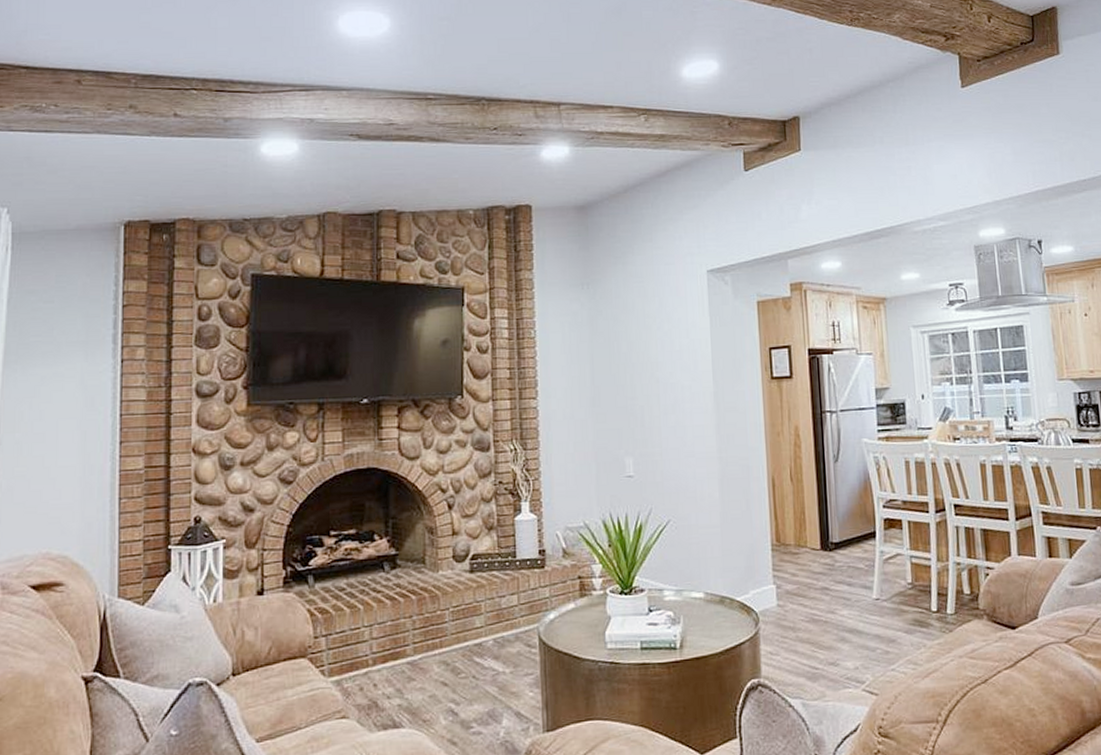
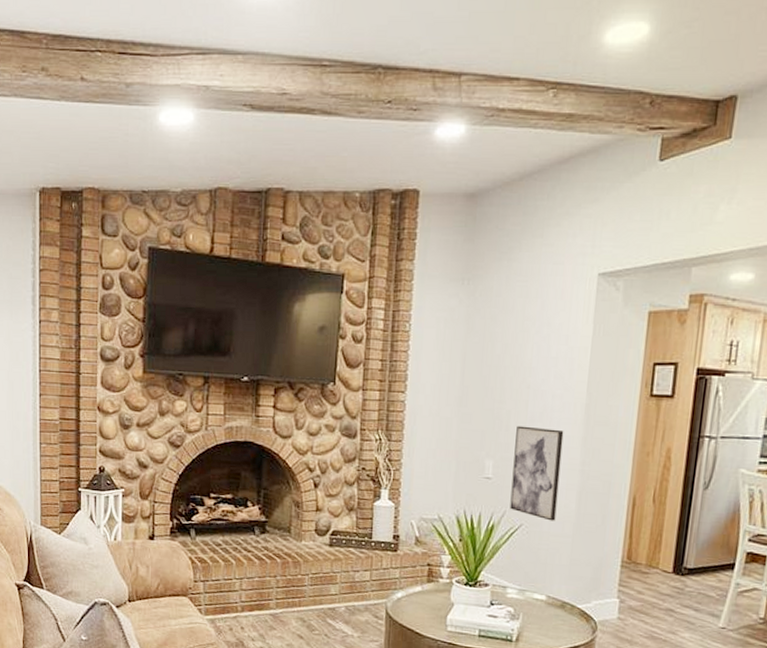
wall art: none [651,419,702,513] -> present [510,425,564,521]

